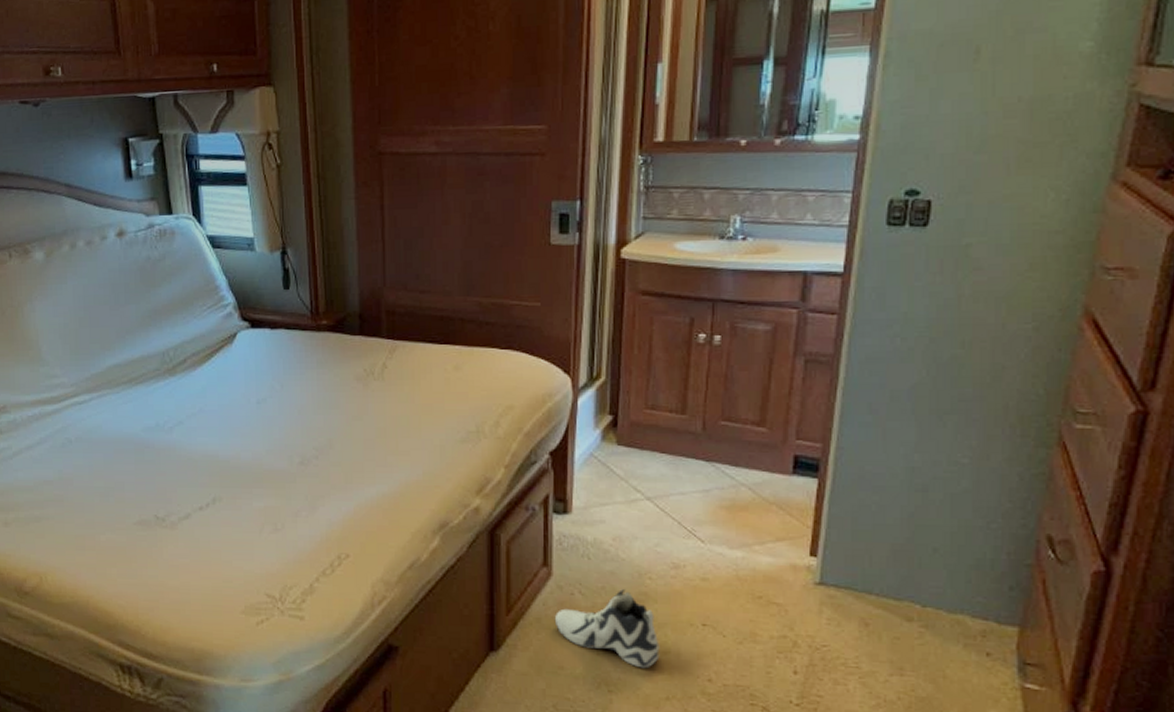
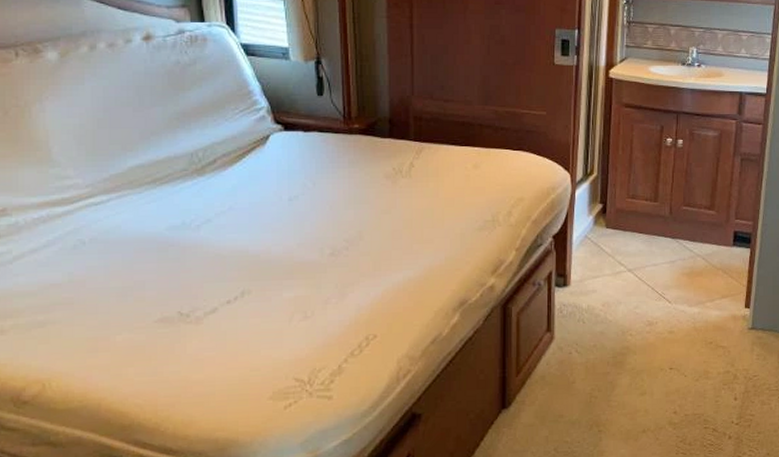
sneaker: present [554,589,660,669] -> none [555,346,638,409]

